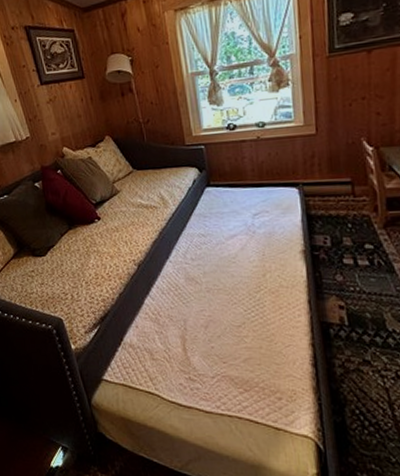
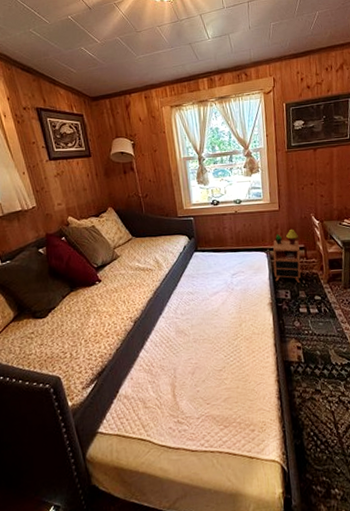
nightstand: none [307,157,346,227] -> present [272,228,301,283]

